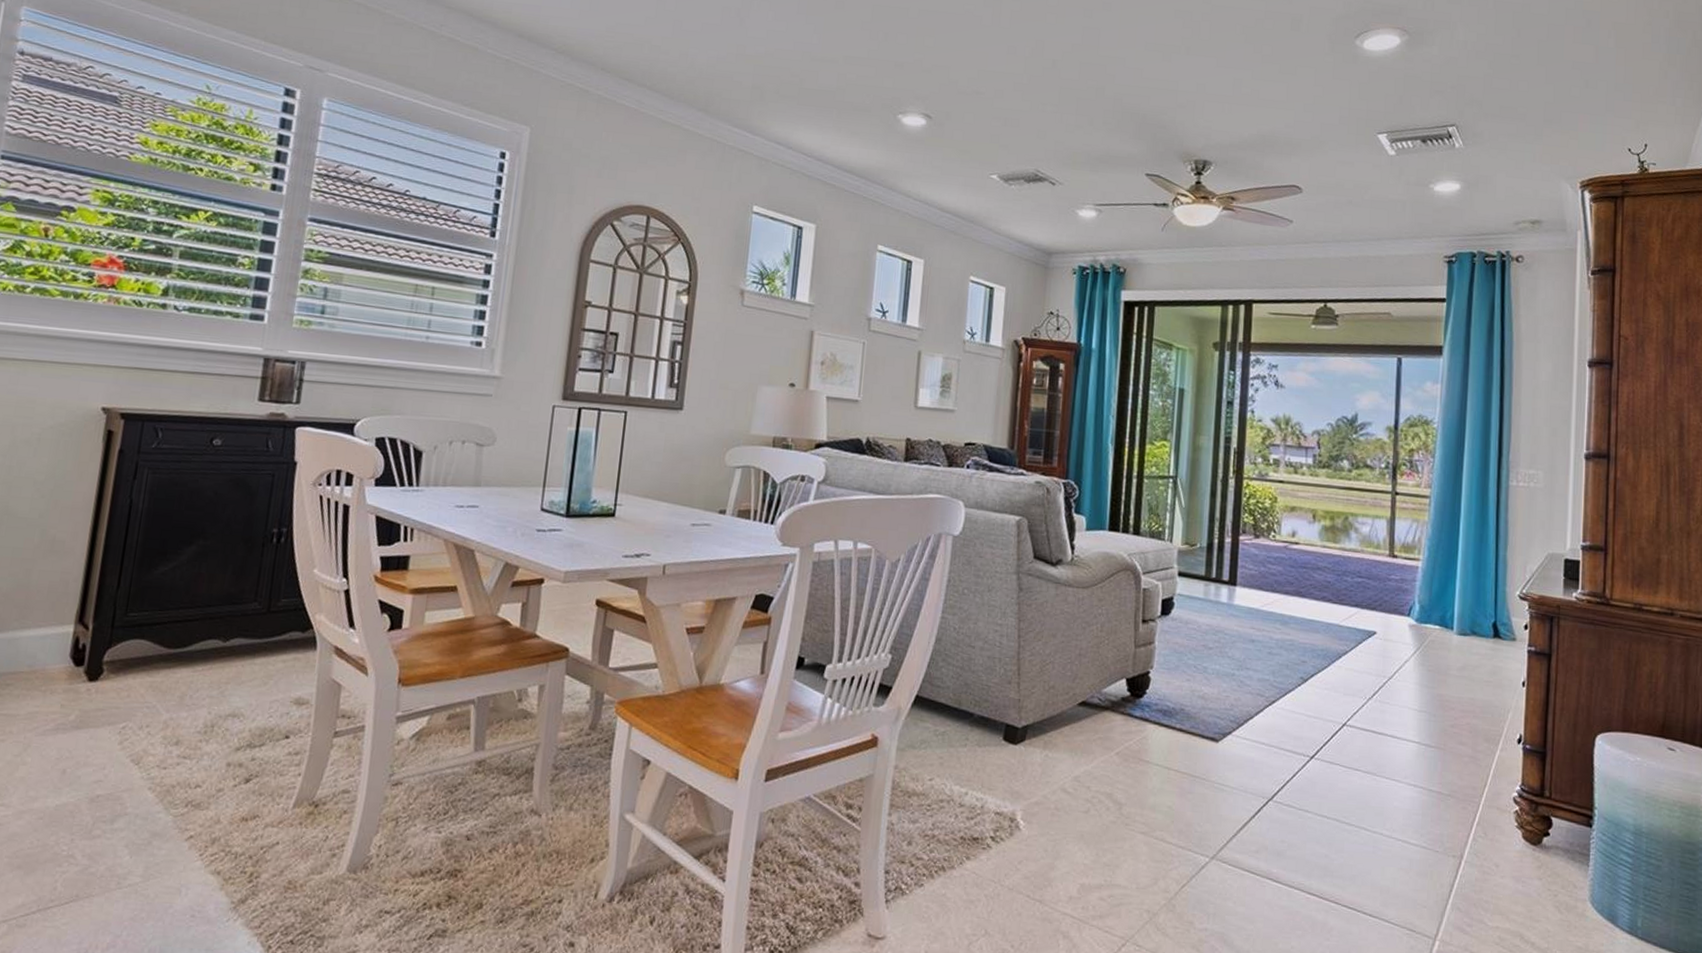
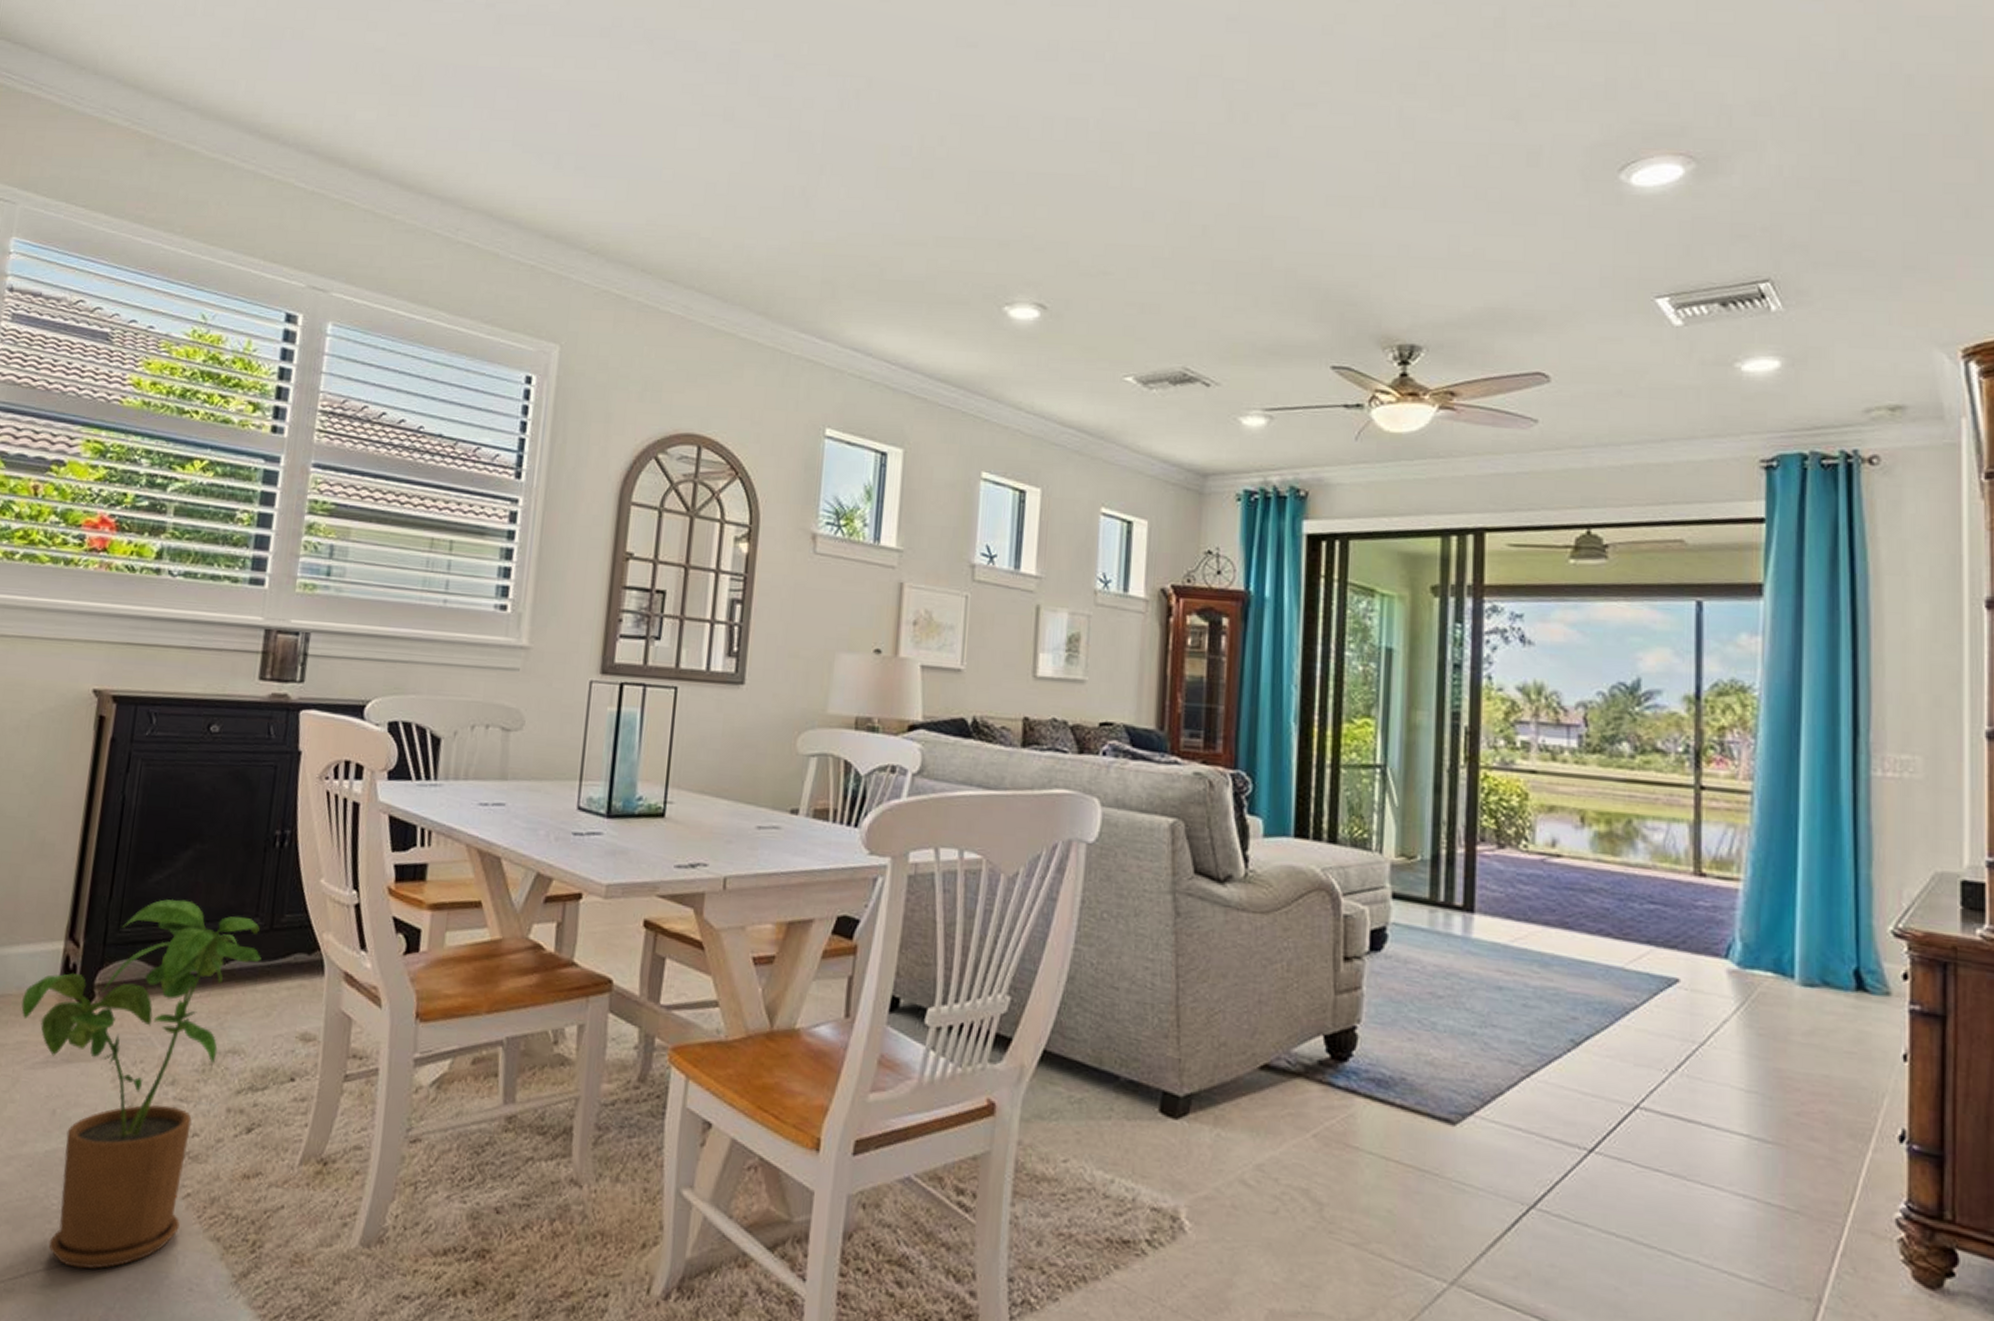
house plant: none [32,587,259,904] -> present [21,898,262,1269]

